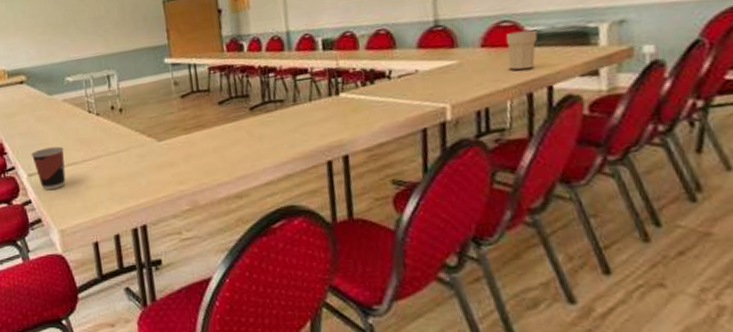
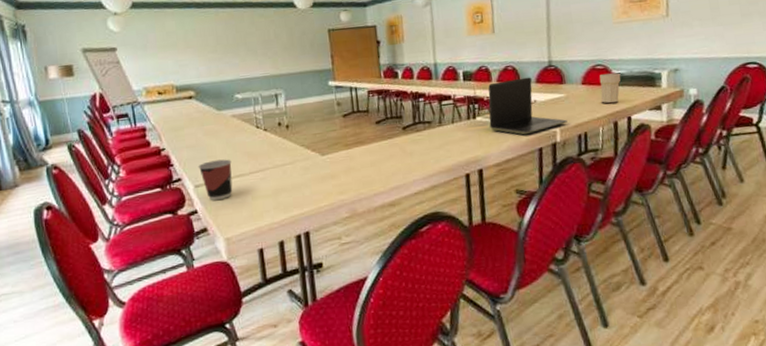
laptop computer: none [354,41,461,114] -> present [488,77,568,136]

